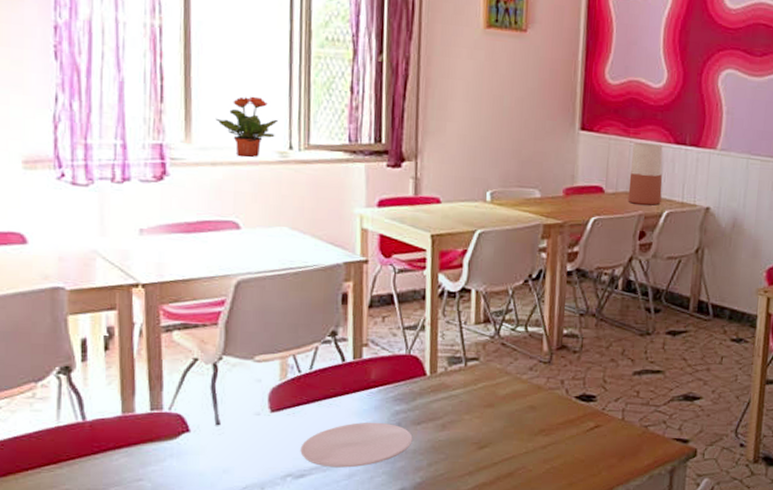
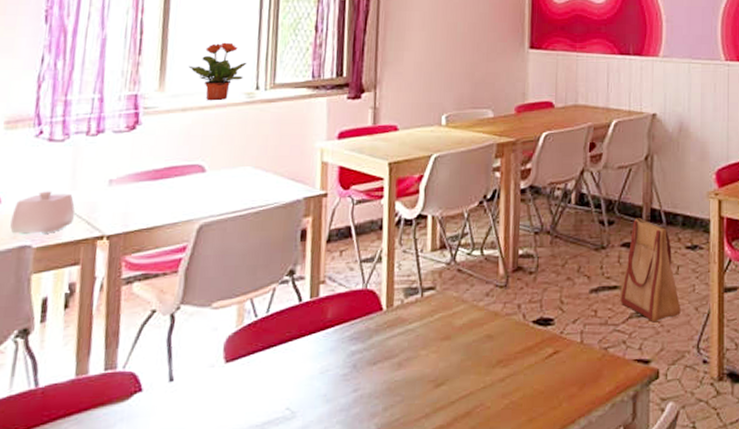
sugar bowl: none [40,235,107,277] -> present [10,191,75,234]
plate: present [300,422,413,468] -> none [253,365,368,421]
vase: present [628,142,663,206] -> none [577,55,610,116]
shopping bag: none [662,308,722,407] -> present [620,218,681,323]

